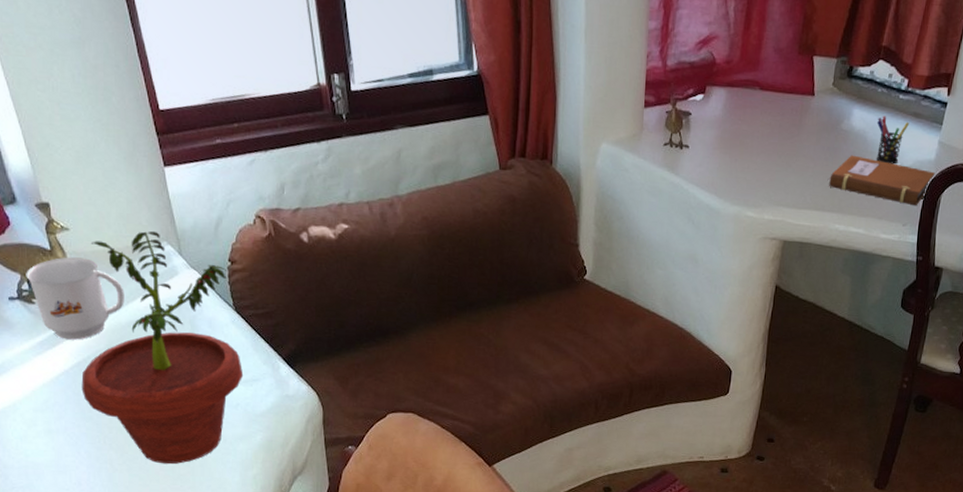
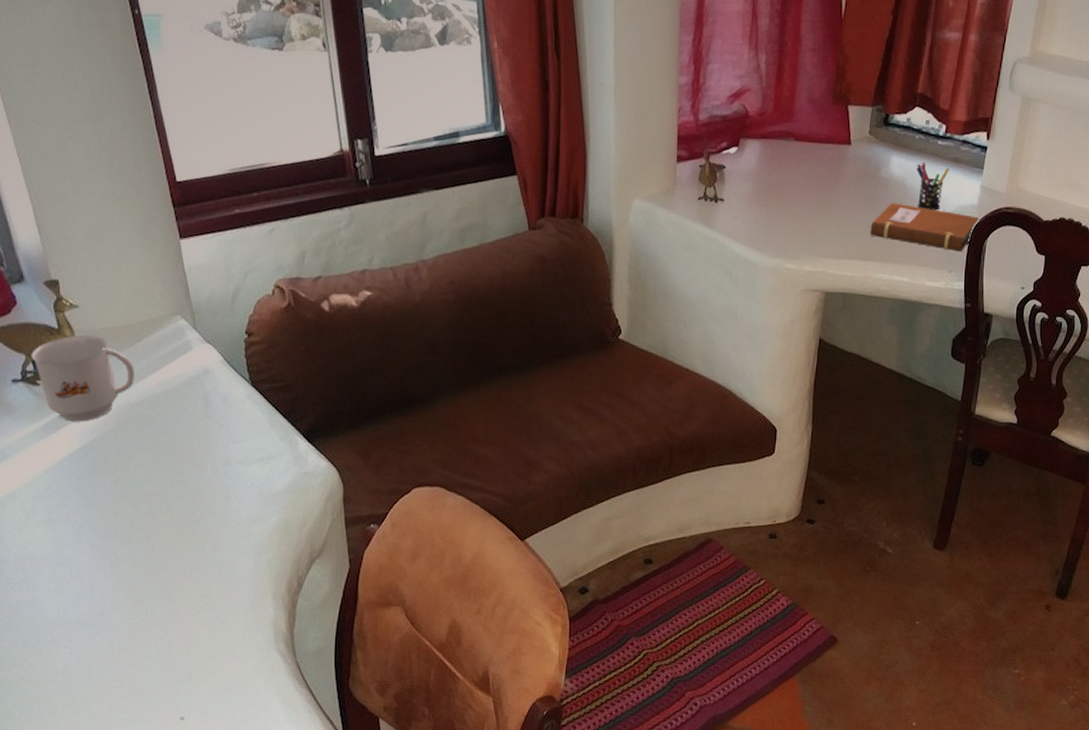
potted plant: present [81,231,244,465] -> none [86,306,259,552]

